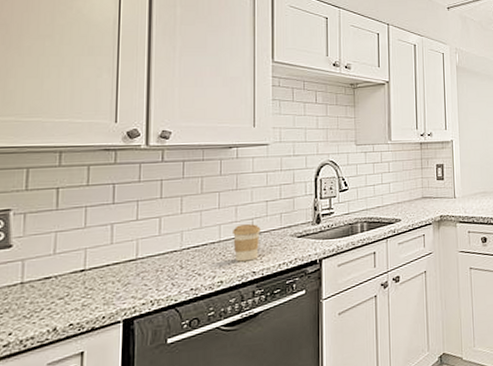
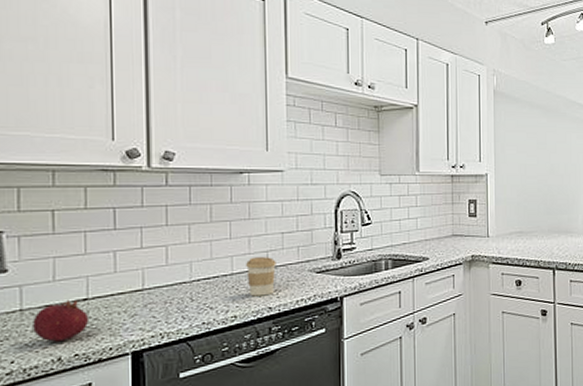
fruit: none [32,271,85,313] -> present [33,299,90,342]

